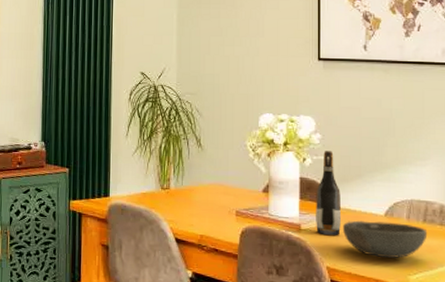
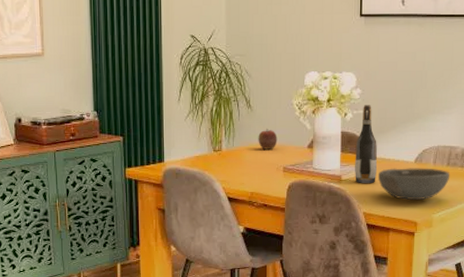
apple: none [209,169,230,191] -> present [258,129,277,150]

